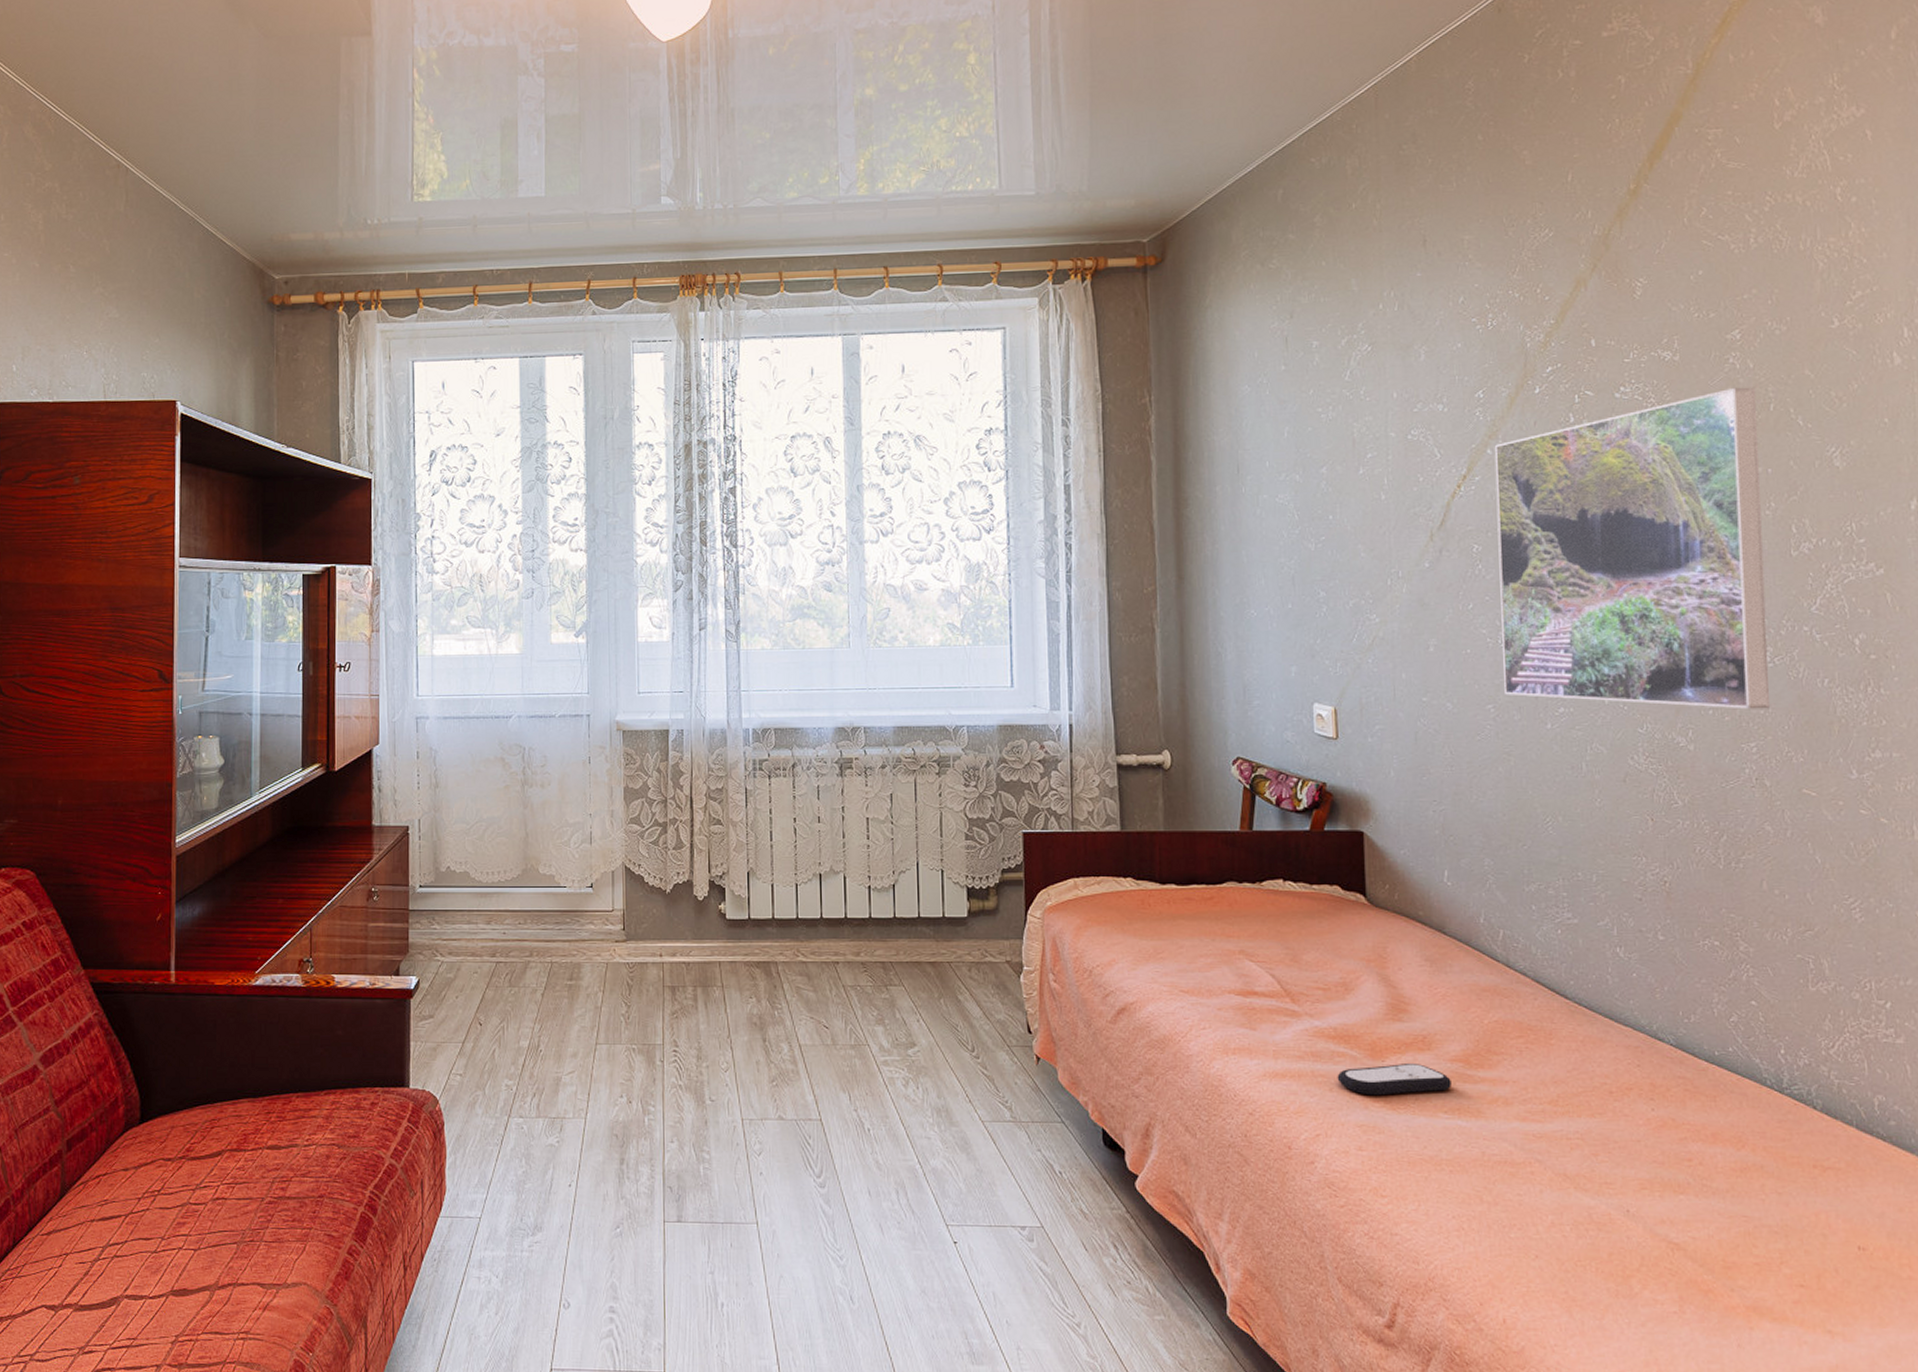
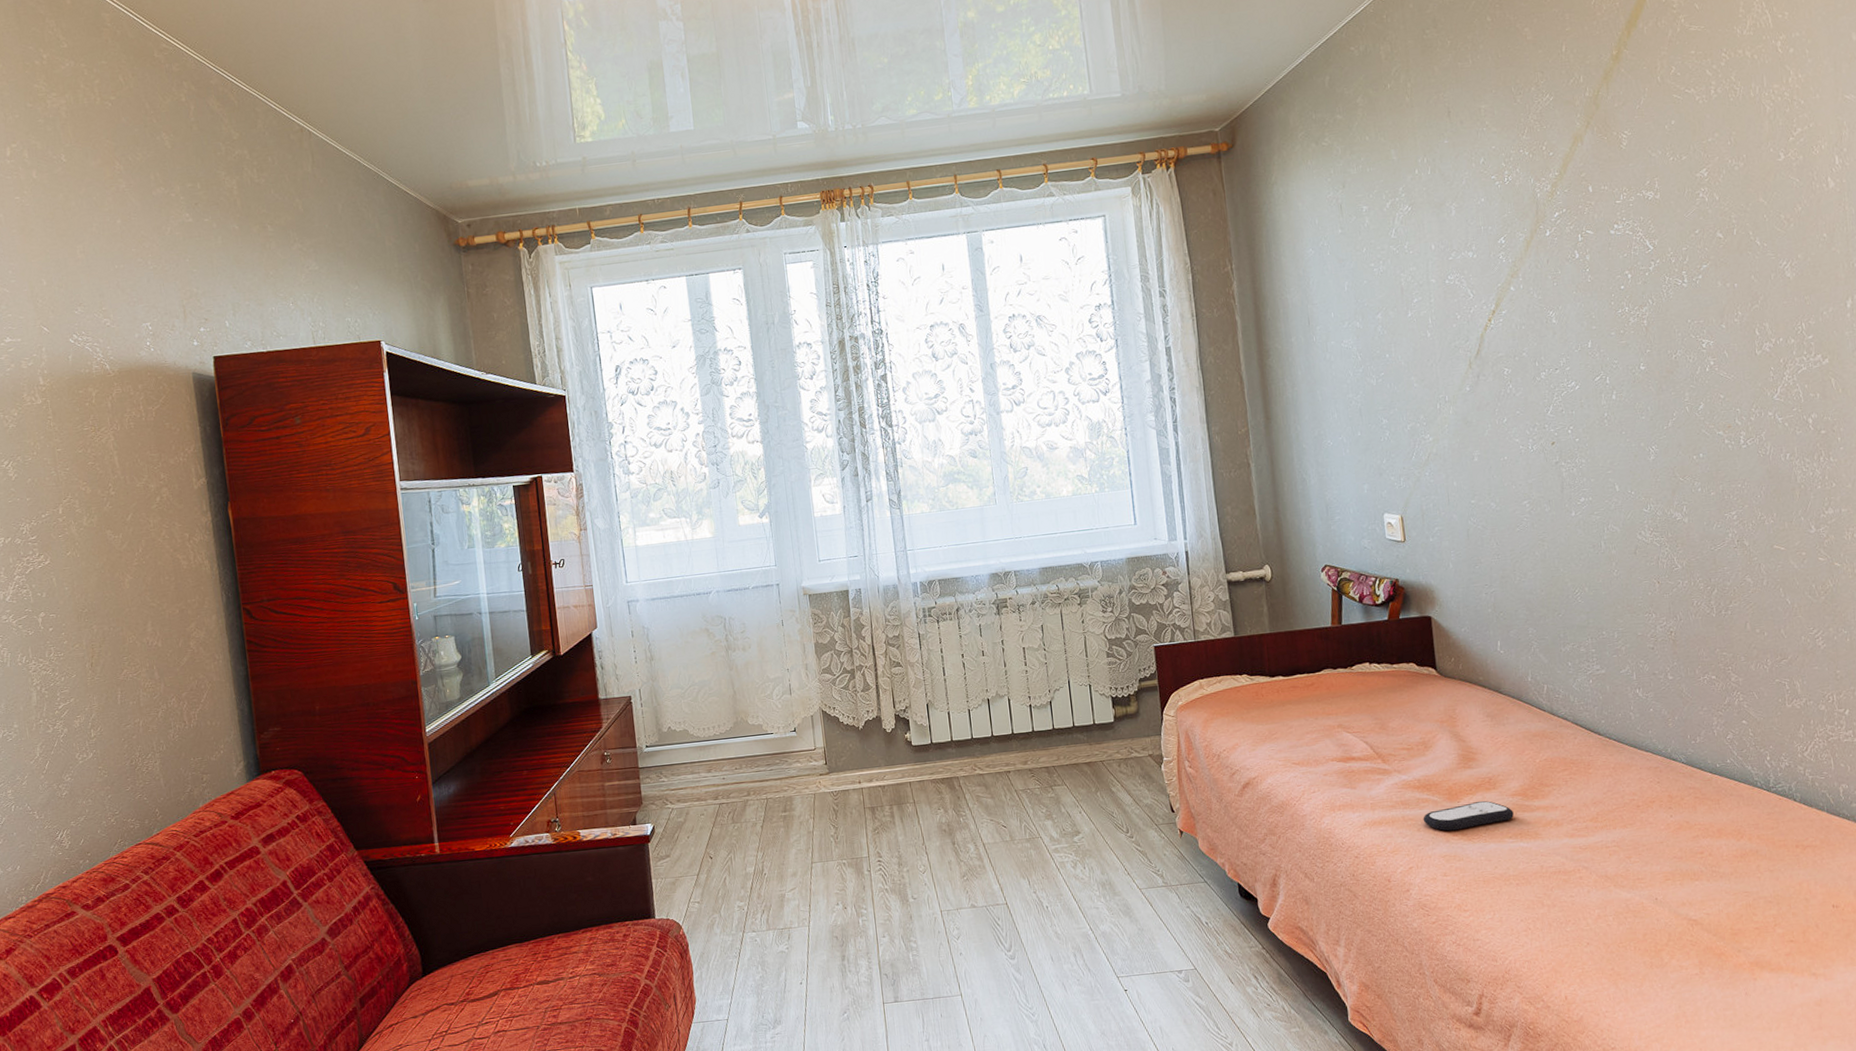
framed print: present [1494,387,1770,709] -> none [1516,215,1745,492]

